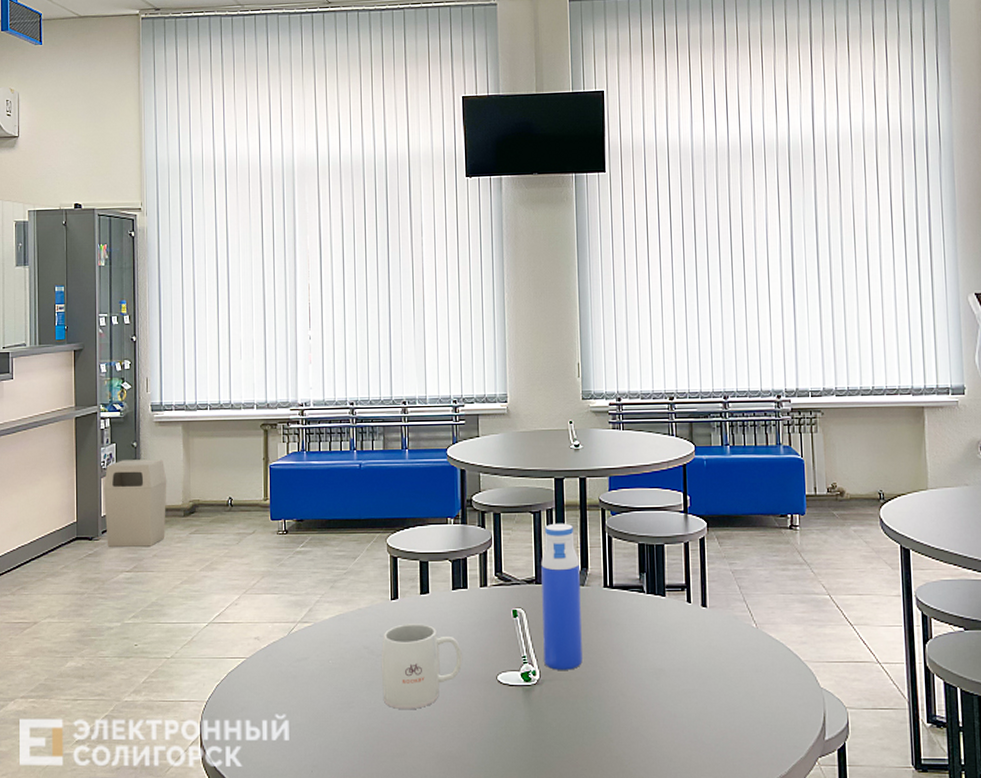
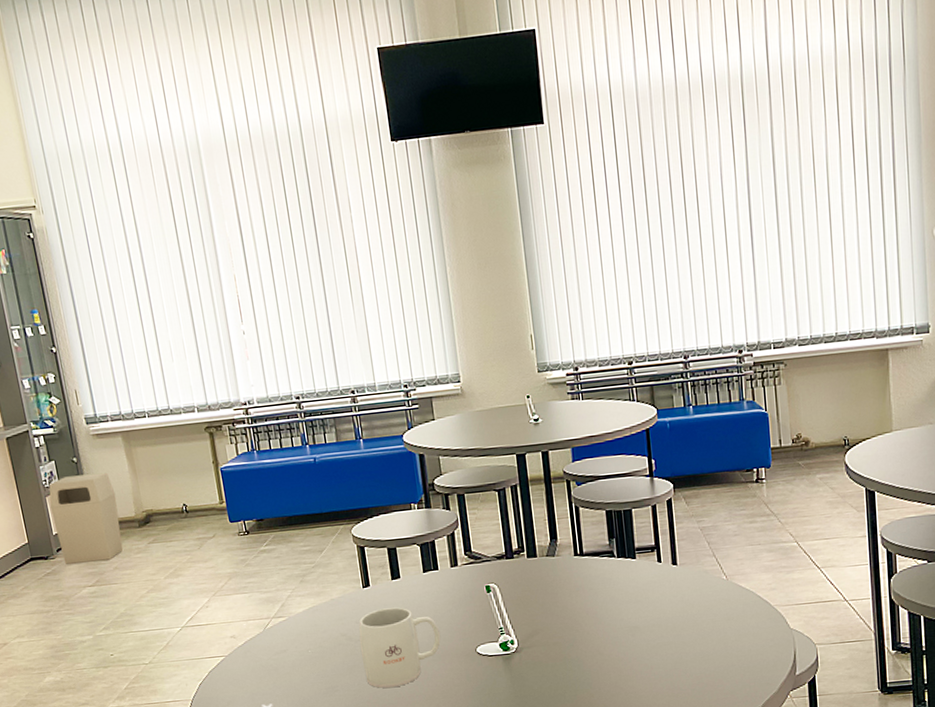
water bottle: present [541,523,582,670] -> none [509,497,559,638]

